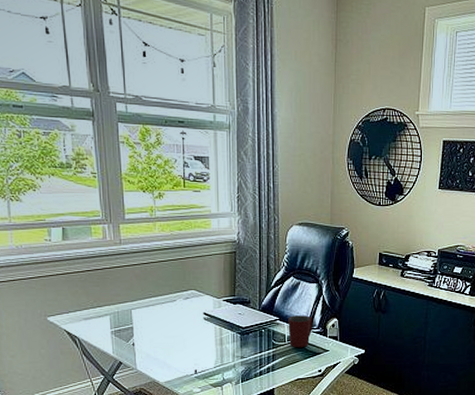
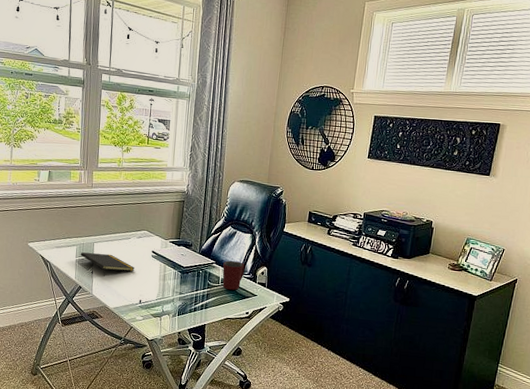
notepad: none [116,321,185,347] -> present [81,252,135,276]

